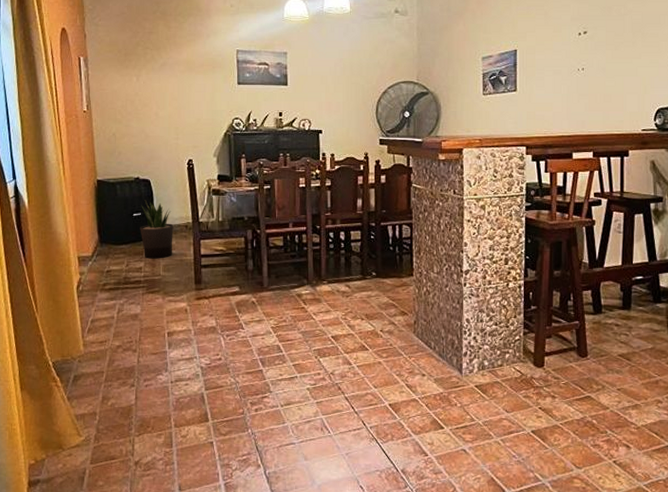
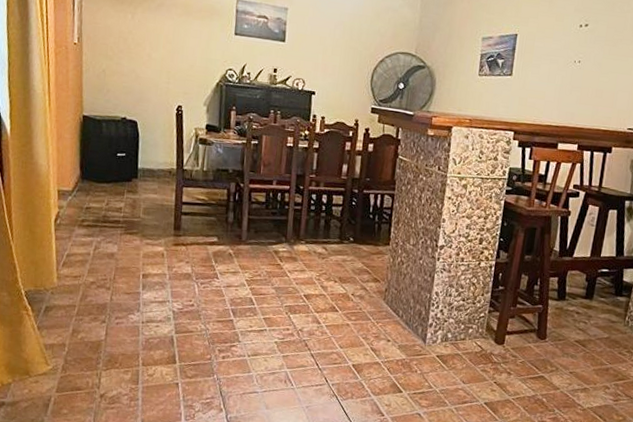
planter: present [140,200,173,259] -> none [123,141,157,201]

